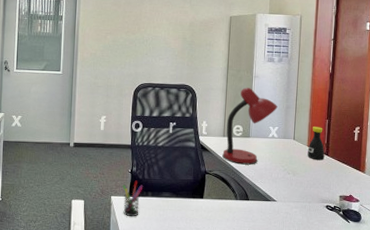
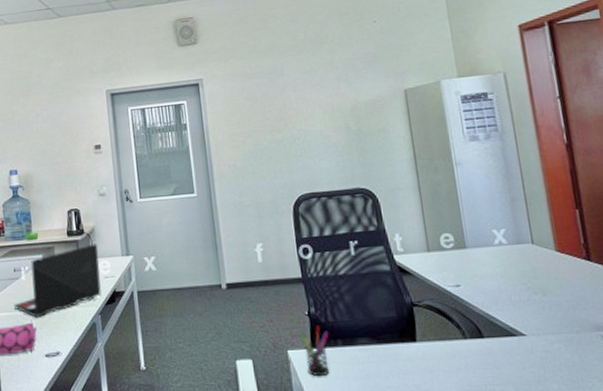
desk lamp: present [222,88,278,165] -> none [428,180,498,288]
bottle: present [307,126,325,160] -> none [556,221,586,270]

